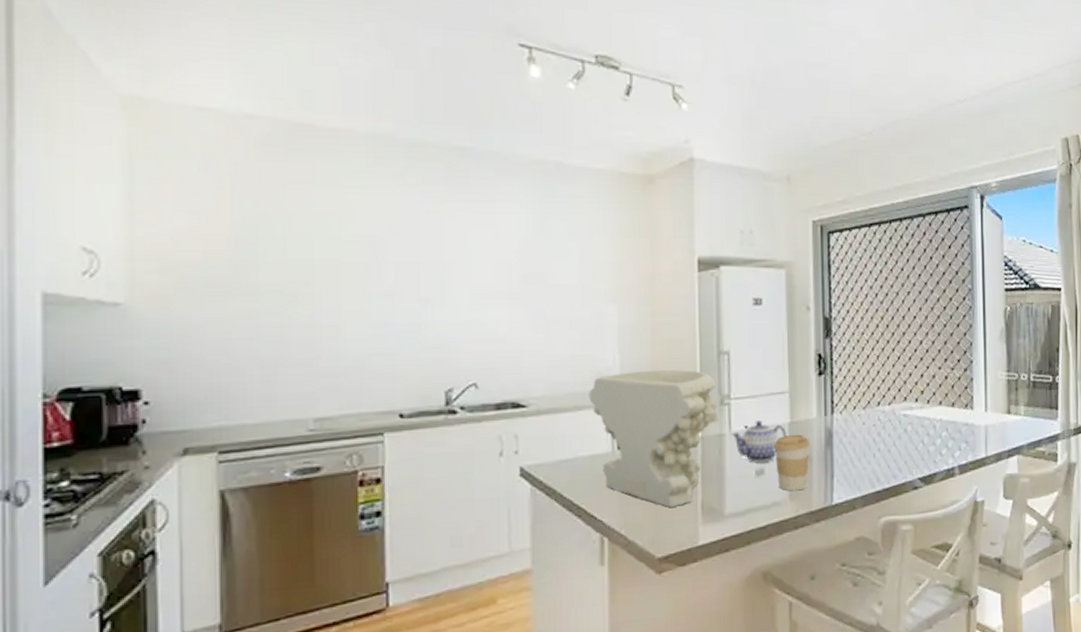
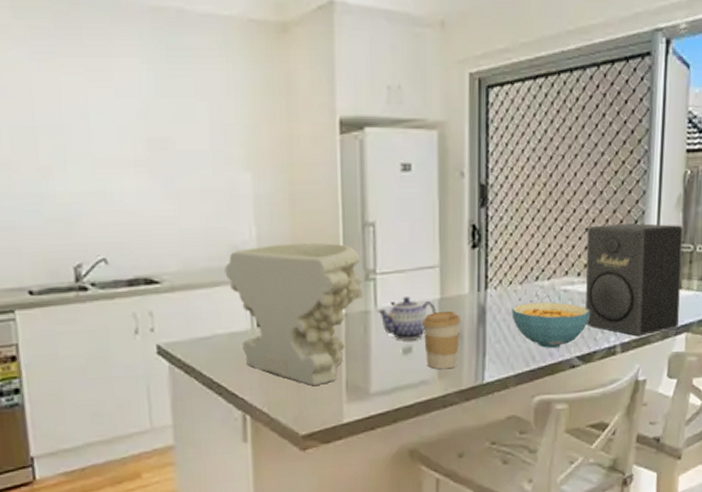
cereal bowl: none [856,426,929,471] -> present [511,302,591,349]
speaker: none [922,353,1010,459] -> present [586,222,684,337]

